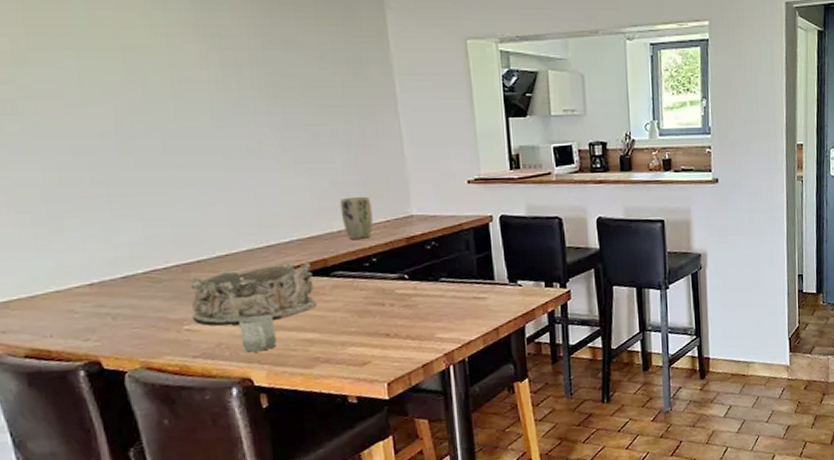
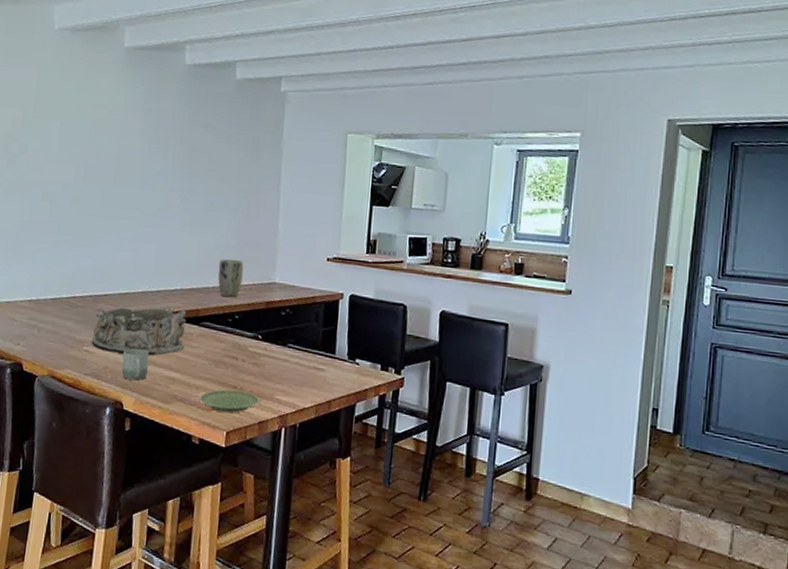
plate: none [346,336,420,364] -> present [198,389,261,413]

